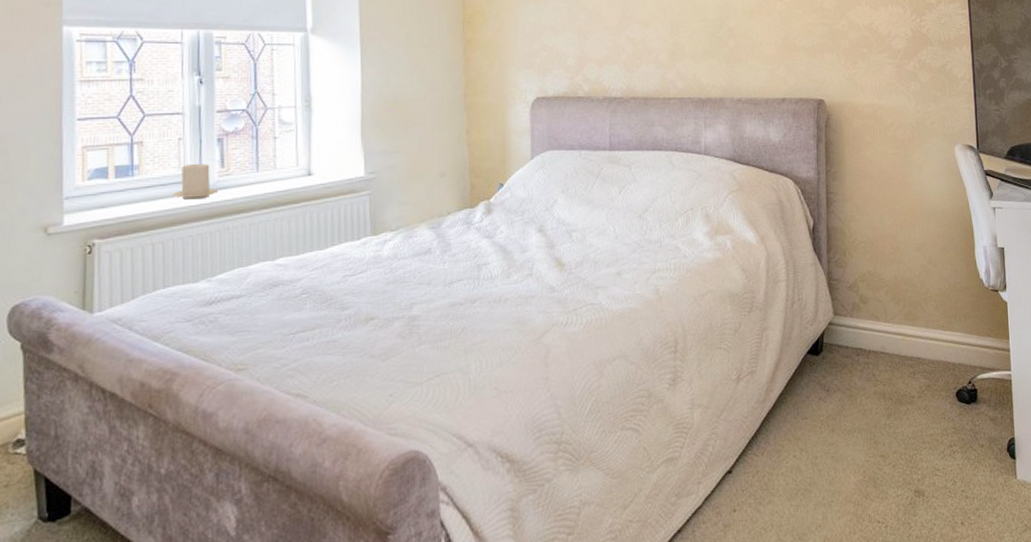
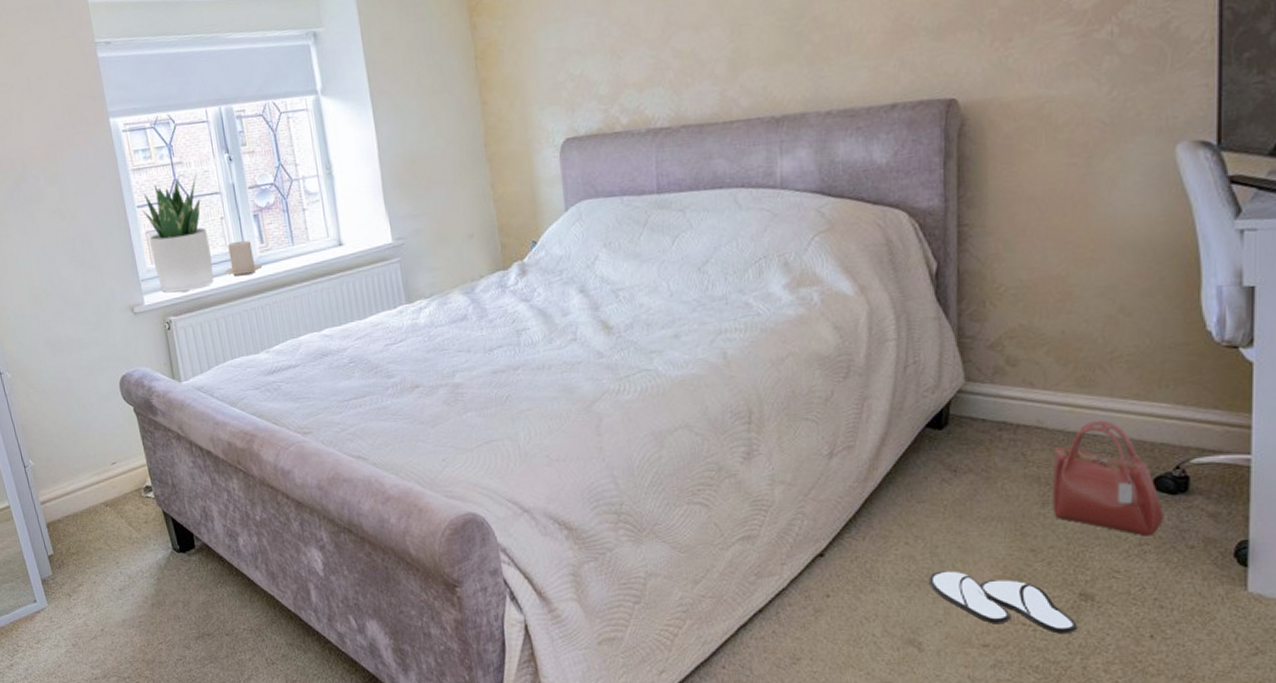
planter: none [82,92,160,214] -> present [142,175,214,293]
slippers: none [811,478,915,528] -> present [929,571,1079,634]
handbag: none [893,346,964,439] -> present [1052,420,1164,537]

